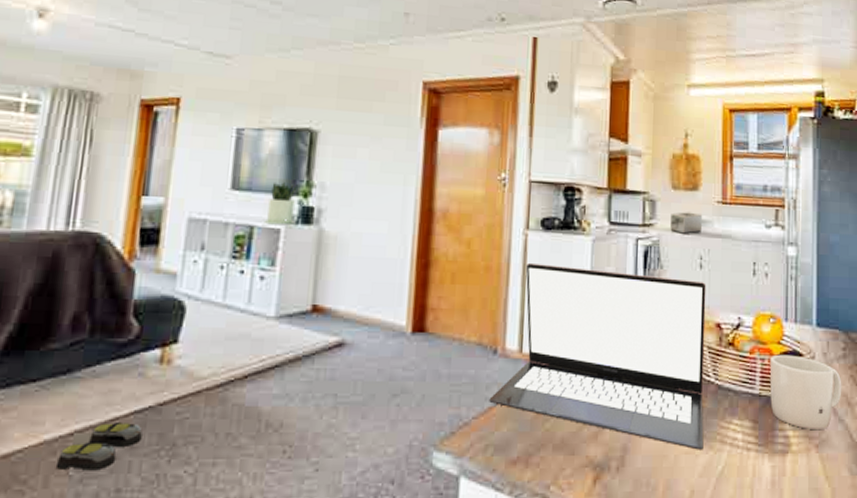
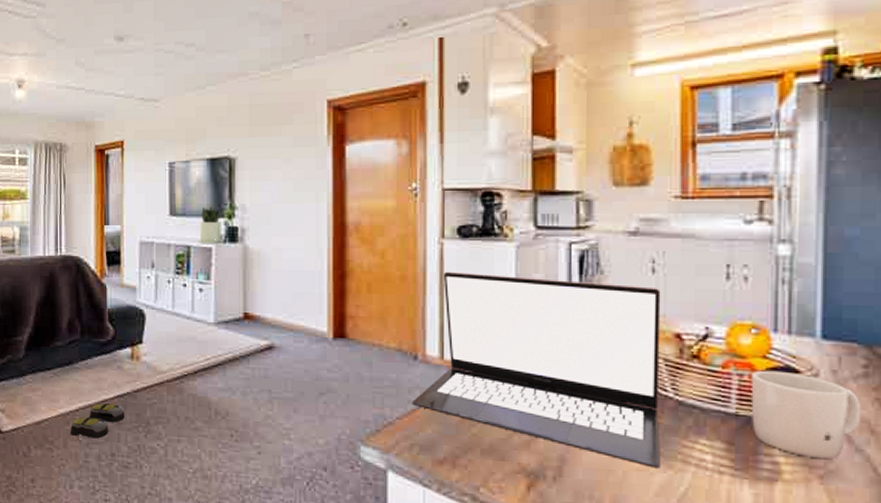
toaster: present [670,212,703,235] -> none [612,210,655,237]

